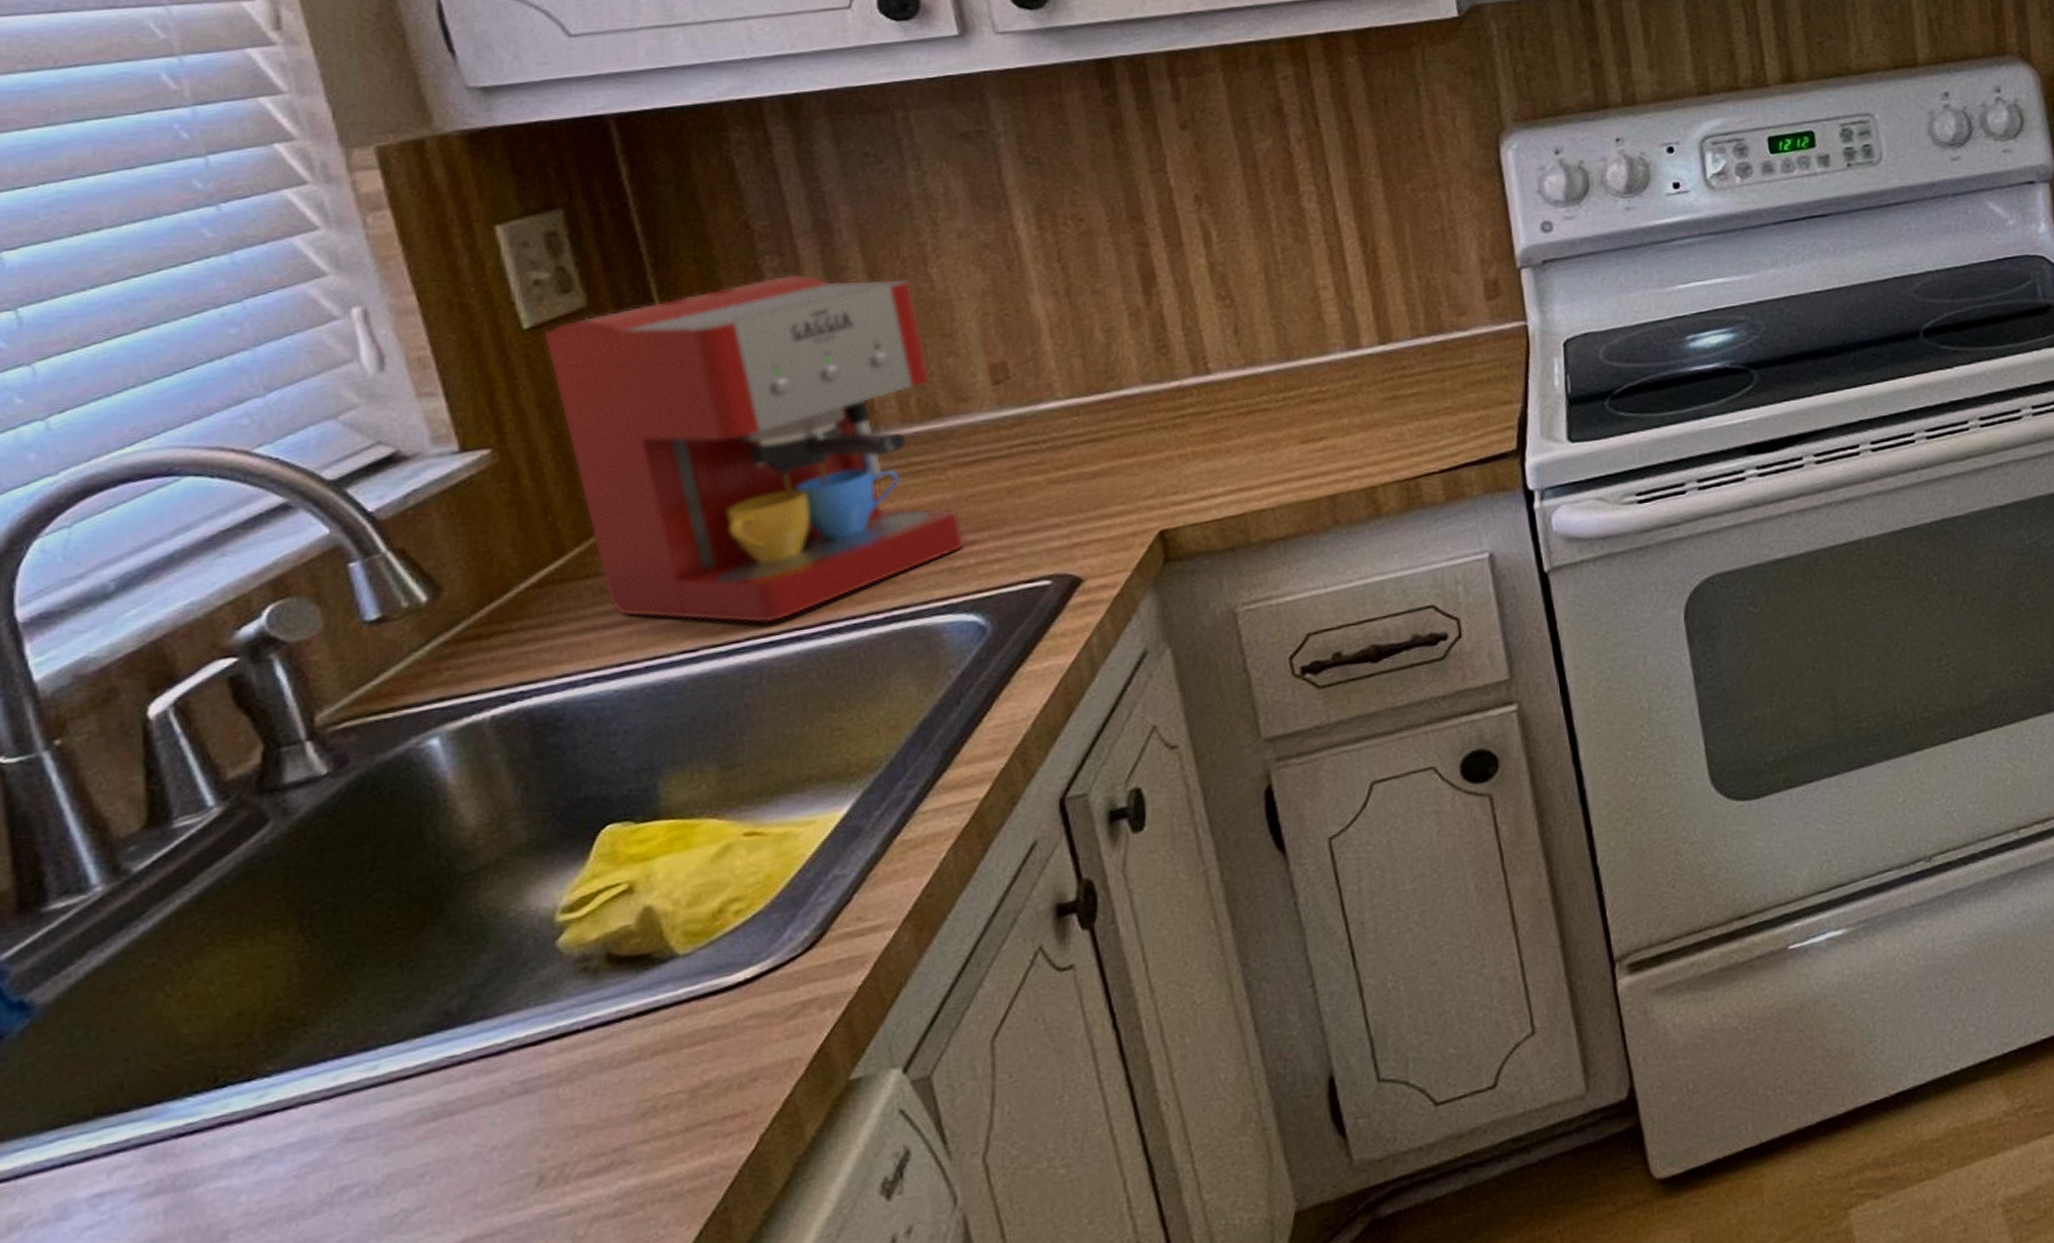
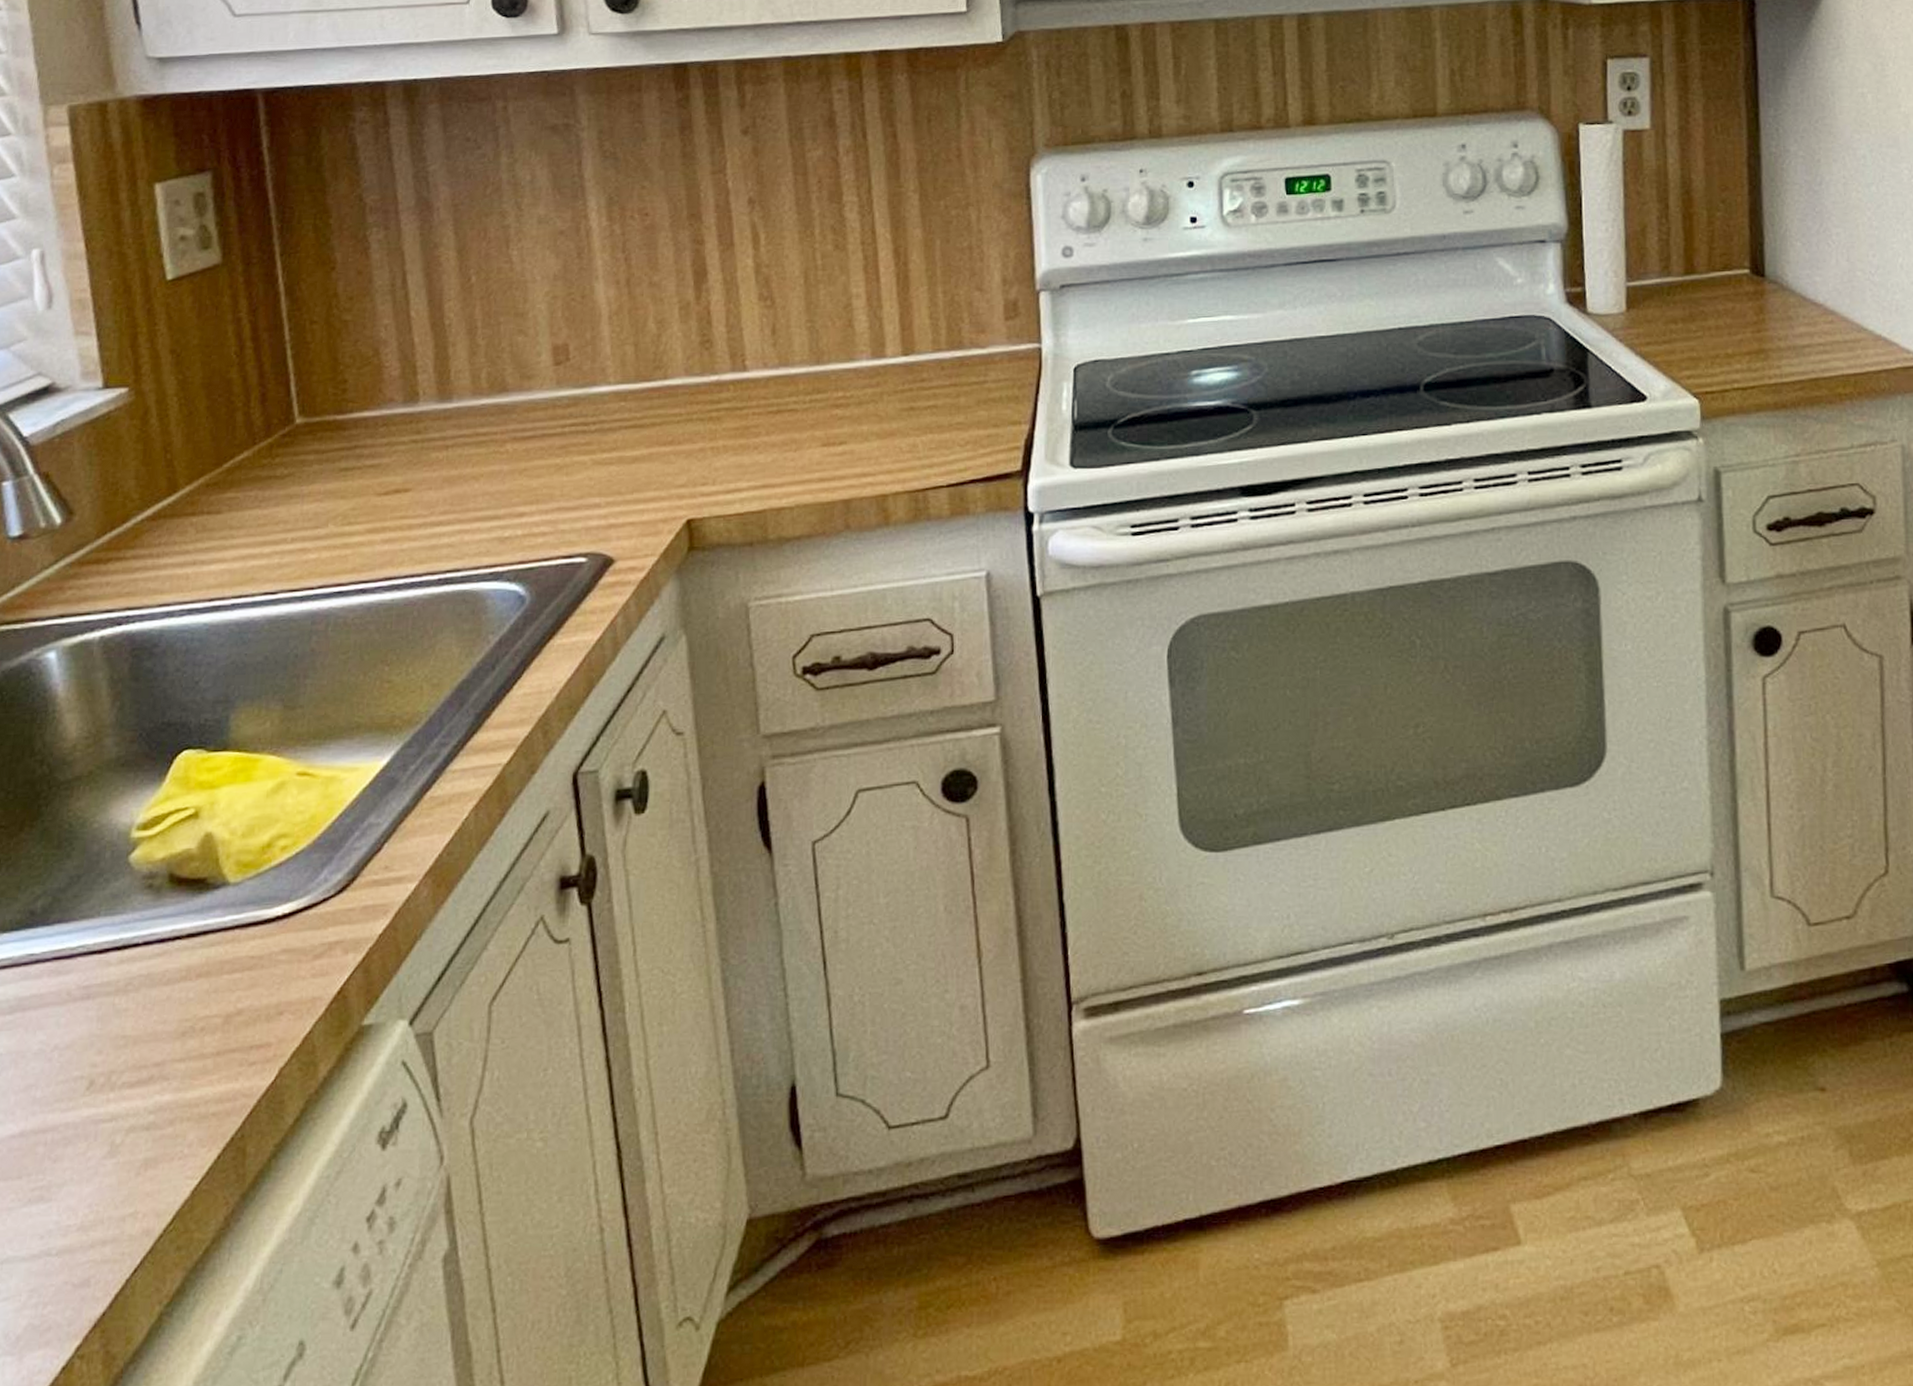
coffee maker: present [544,273,965,624] -> none [183,246,515,574]

